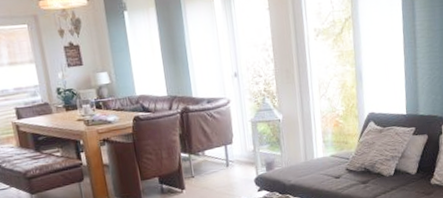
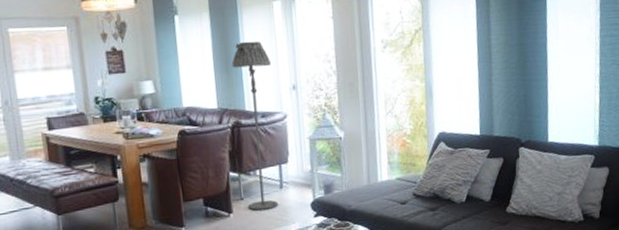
floor lamp: none [178,33,226,187] -> present [231,41,279,211]

